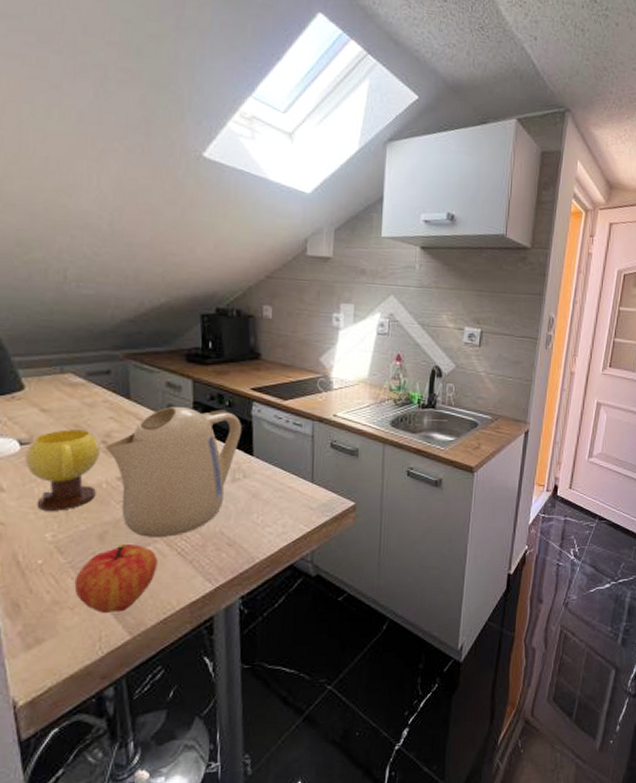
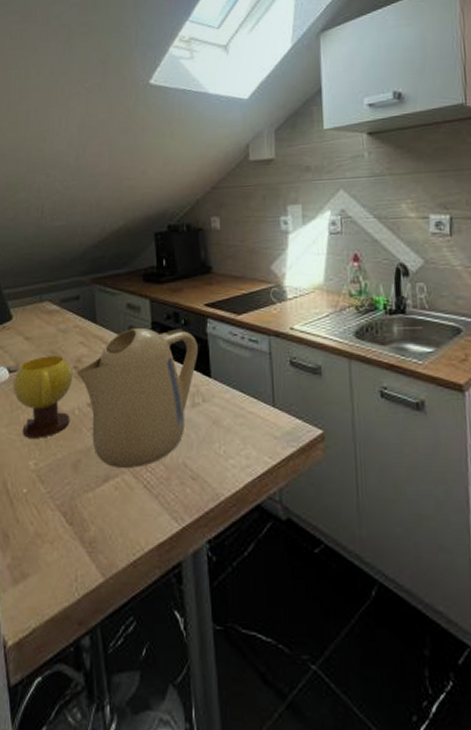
fruit: present [74,543,158,613] -> none [53,473,126,550]

